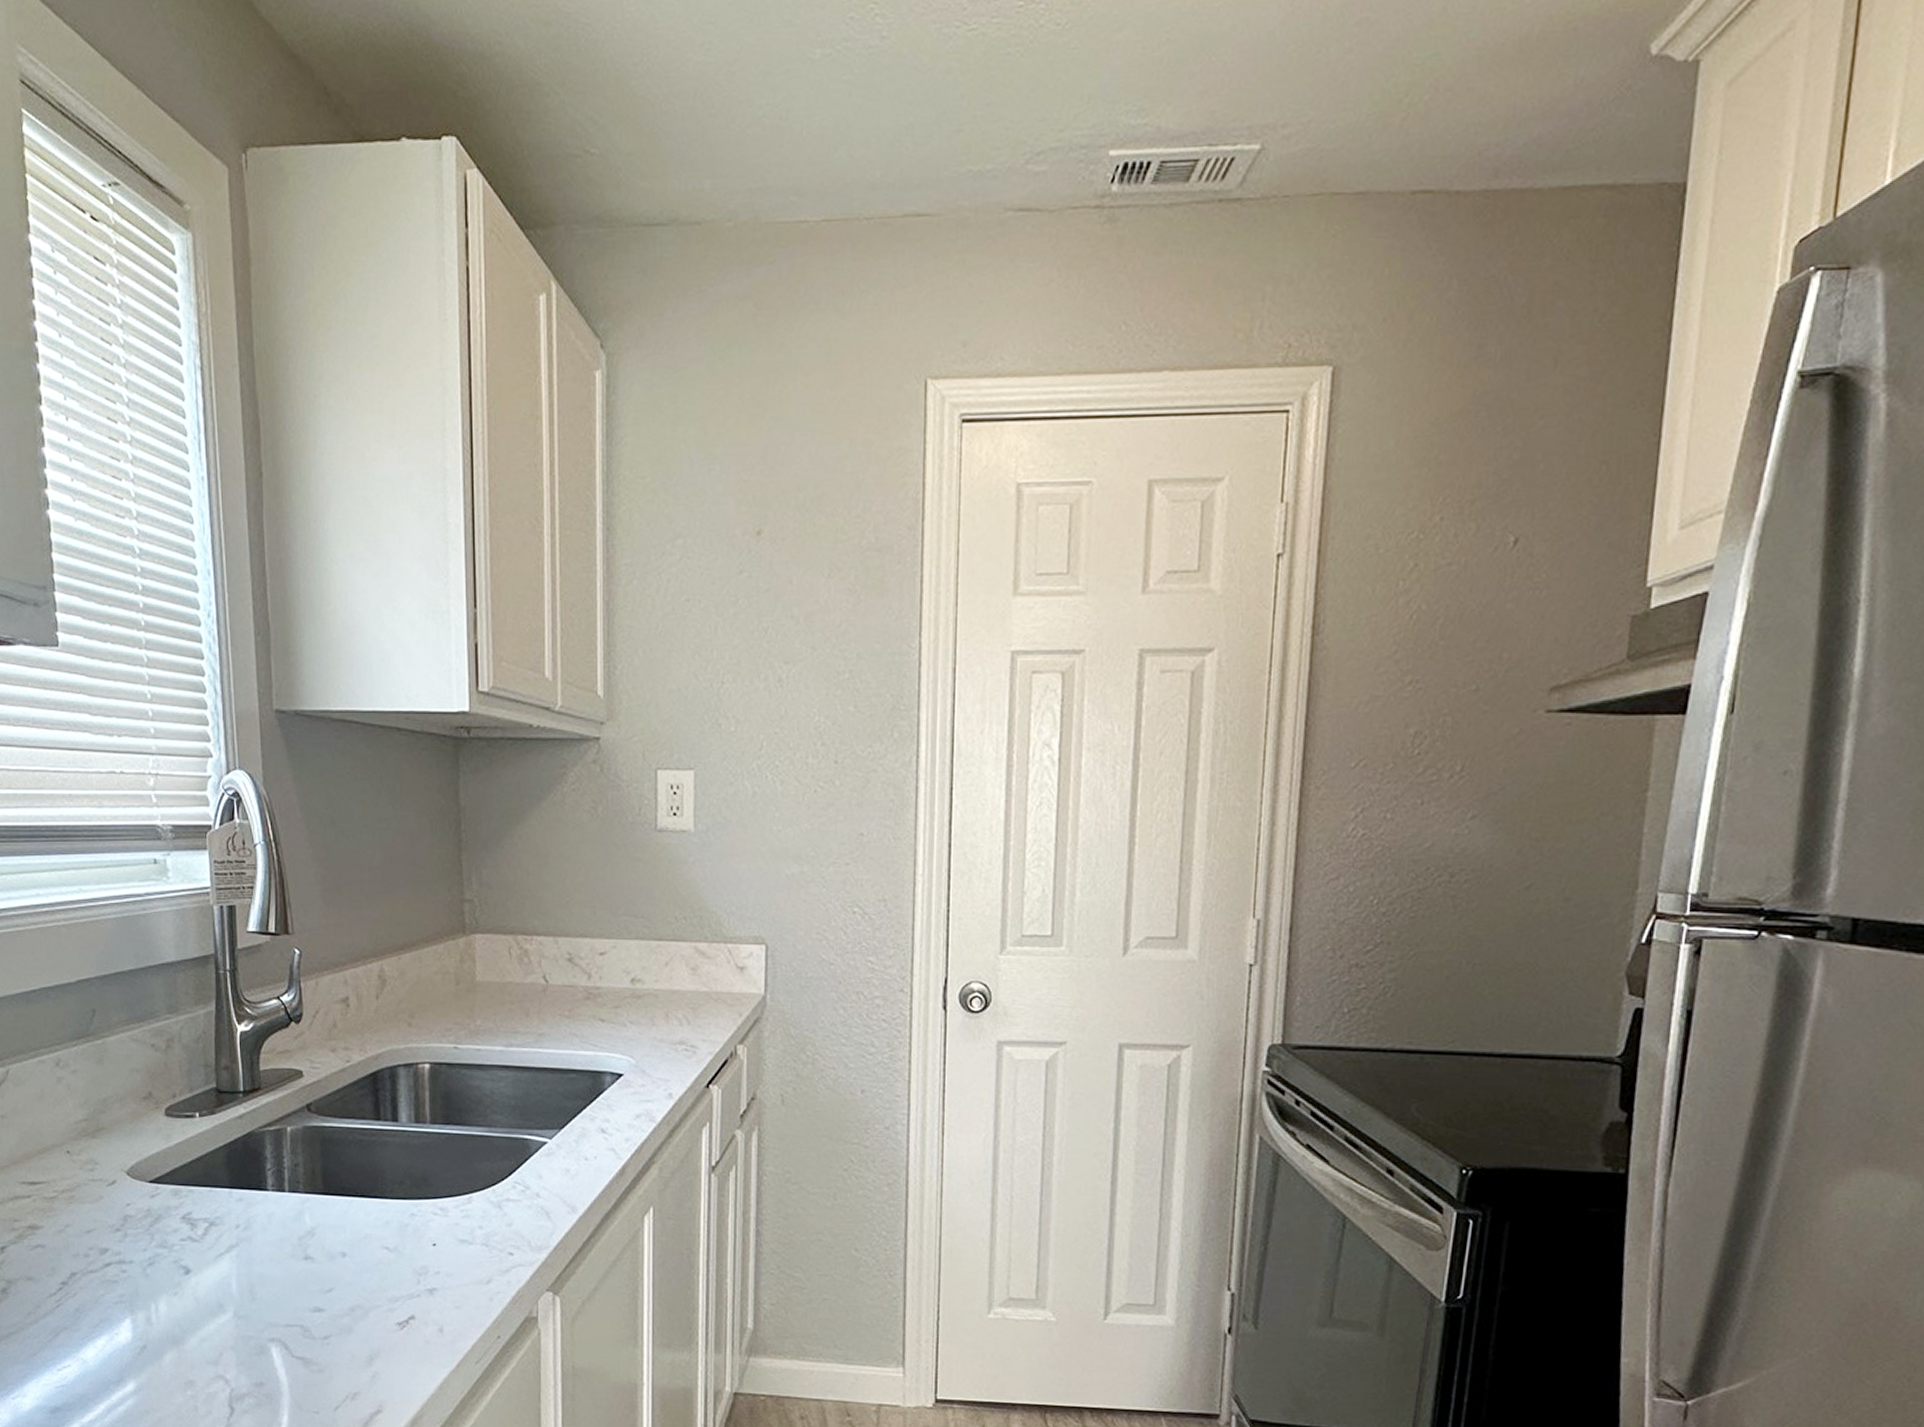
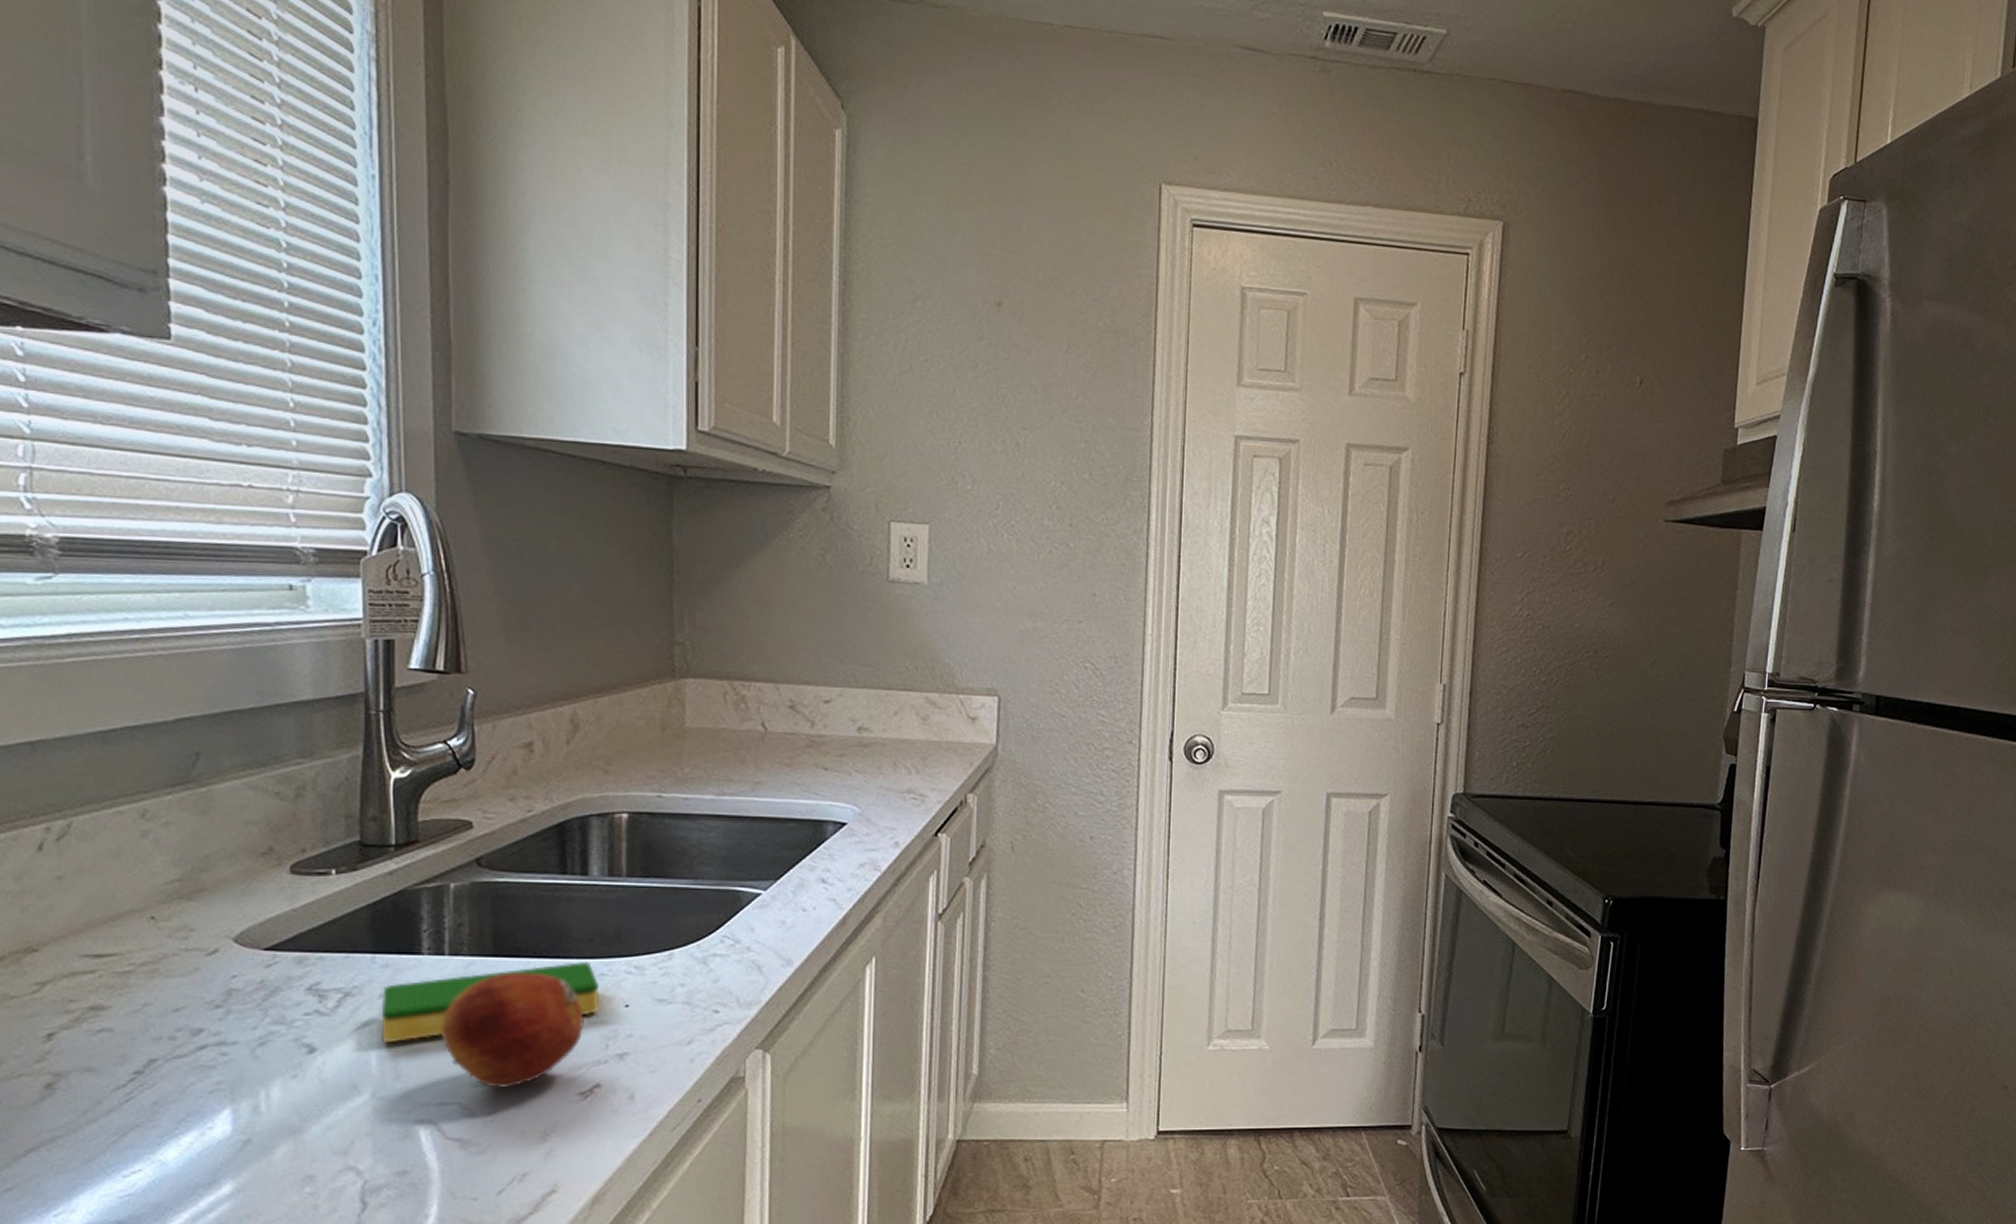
dish sponge: none [237,1202,411,1269] -> present [381,962,599,1044]
fruit: none [284,1209,399,1315] -> present [440,972,584,1088]

